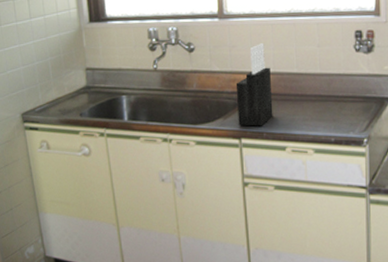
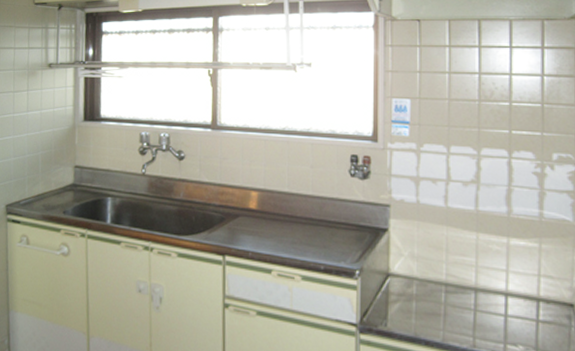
knife block: present [235,43,273,127] -> none [223,158,261,245]

